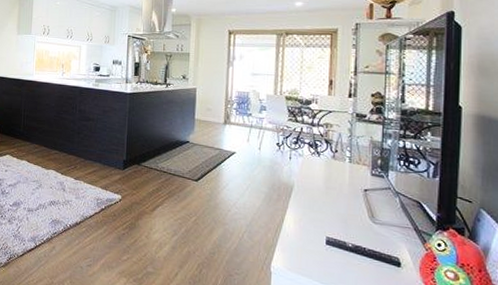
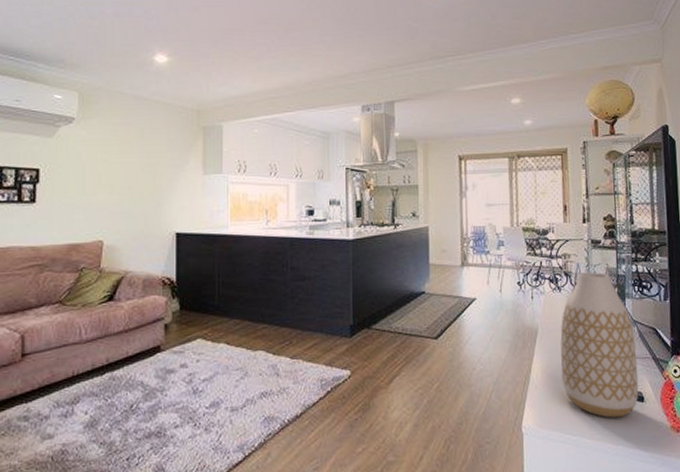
vase: none [313,141,397,277] -> present [560,271,639,418]

